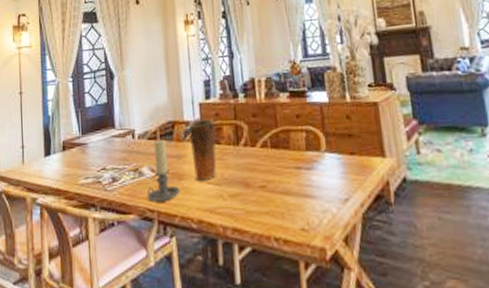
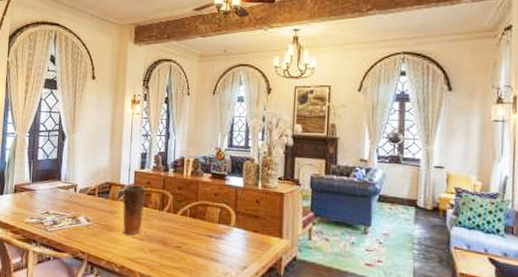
candle holder: present [147,139,180,203] -> none [80,196,109,247]

